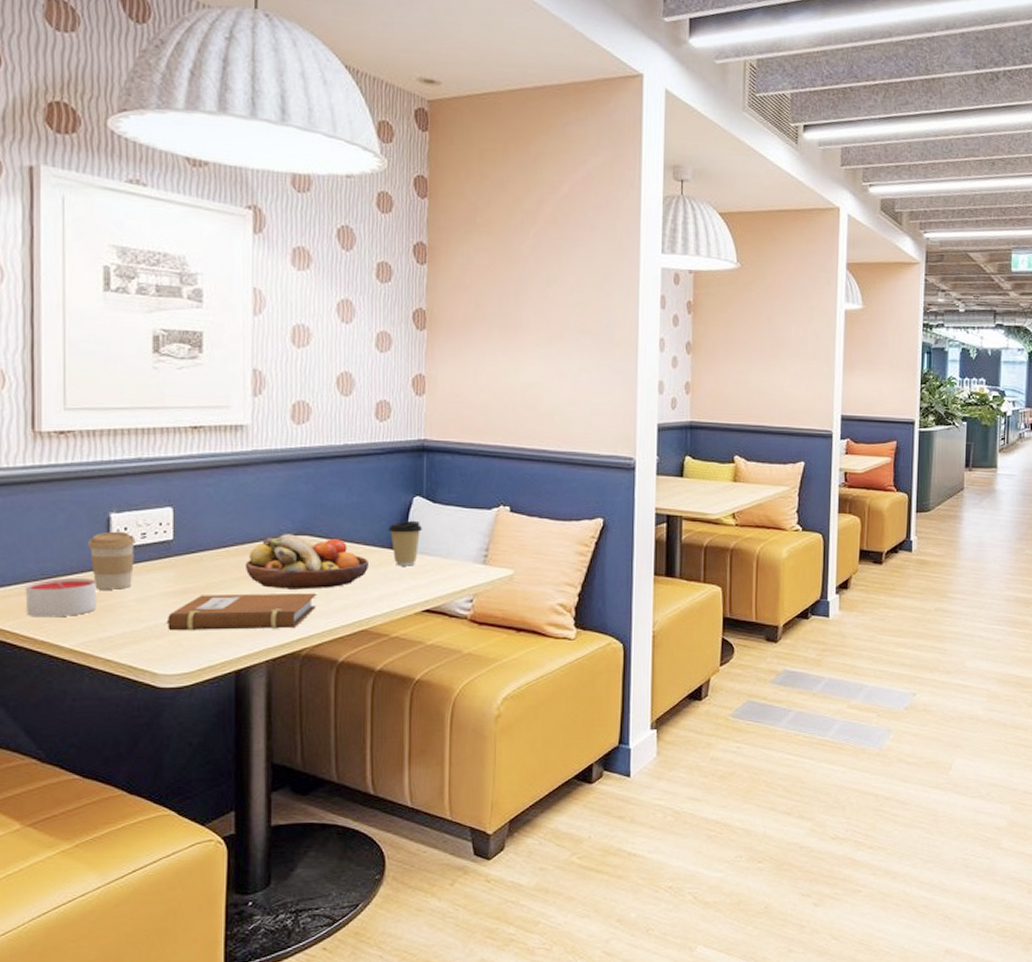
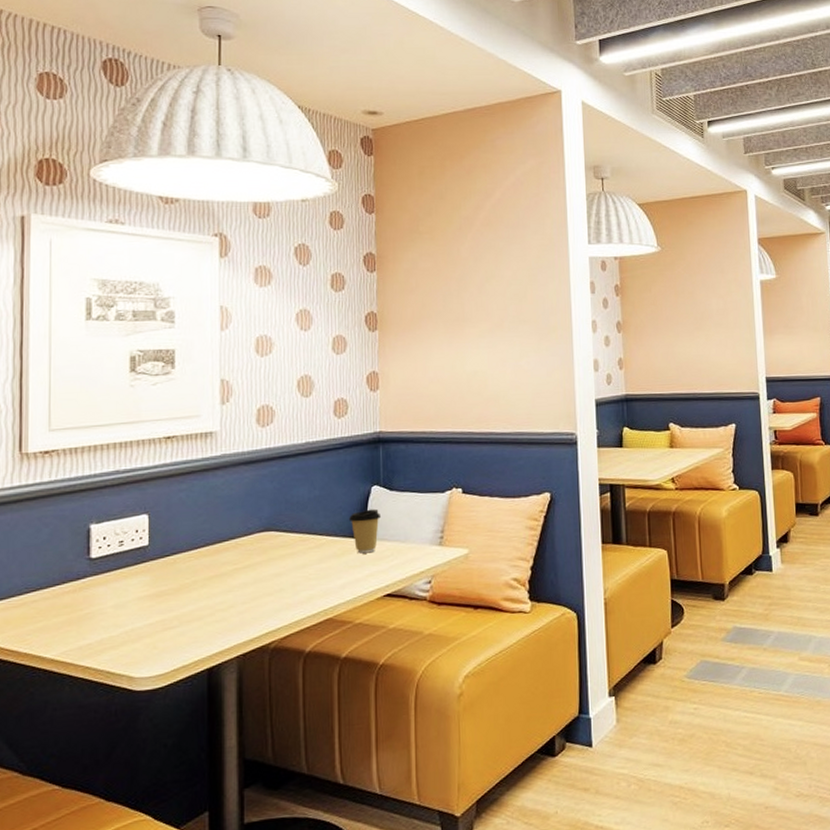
candle: present [25,578,96,618] -> none [10,589,77,631]
coffee cup: present [88,531,136,590] -> none [70,541,114,599]
notebook: present [164,592,316,631] -> none [140,586,283,634]
fruit bowl: present [245,534,368,590] -> none [215,531,331,585]

